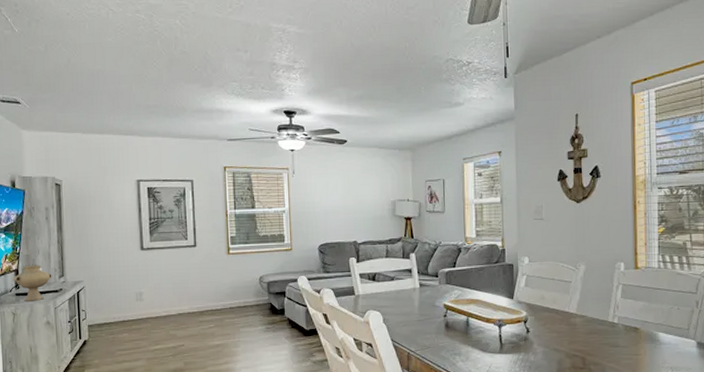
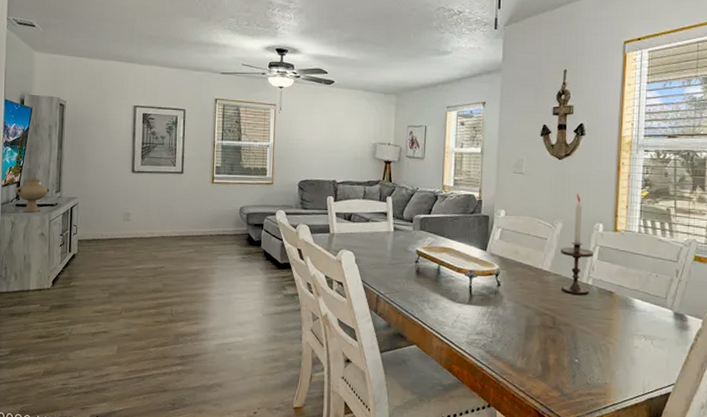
candlestick: none [585,235,617,335] -> present [561,193,594,296]

